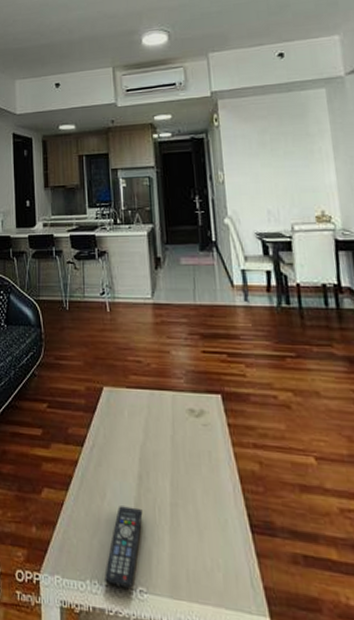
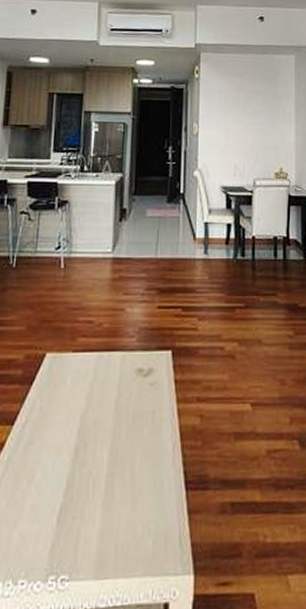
remote control: present [104,506,143,589] -> none [21,485,75,582]

